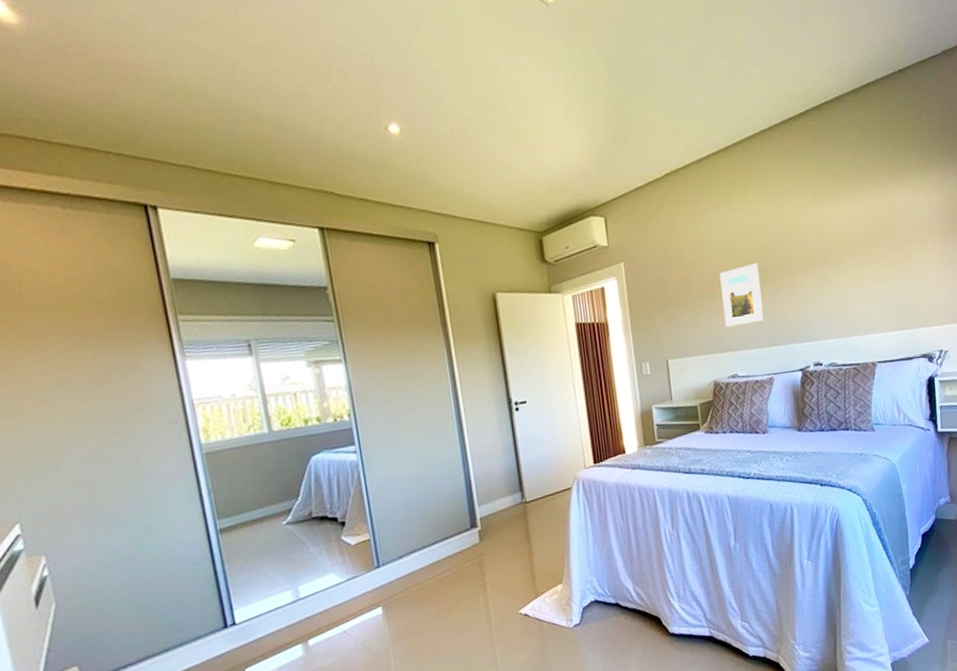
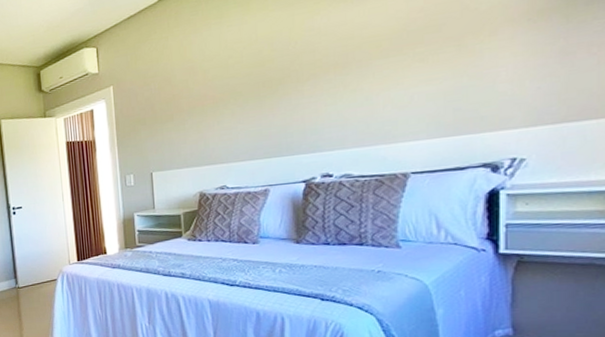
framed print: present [720,263,764,327] -> none [212,75,261,141]

